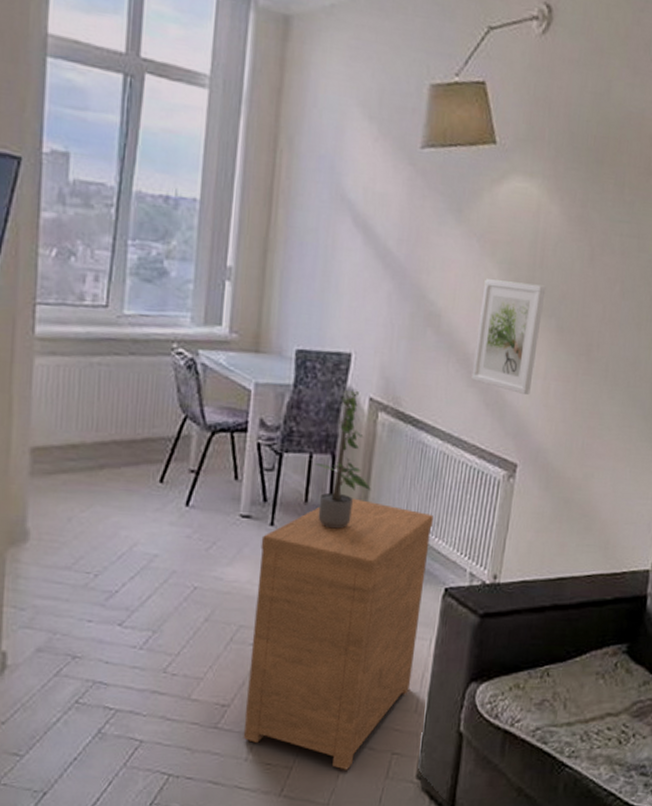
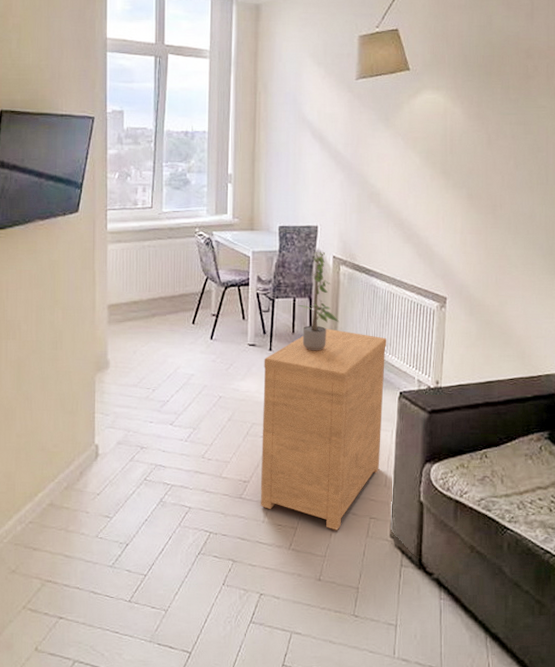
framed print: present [471,279,546,394] -> none [406,165,457,245]

